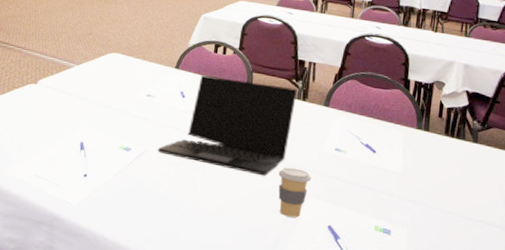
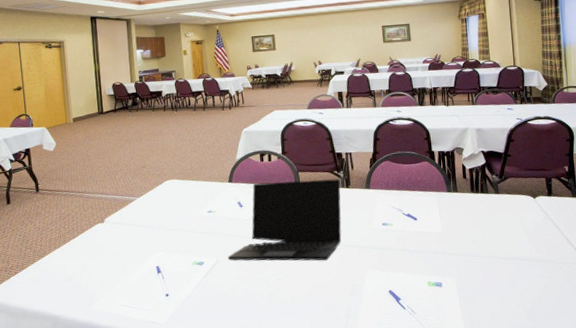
coffee cup: present [278,167,312,218] -> none [338,247,367,291]

